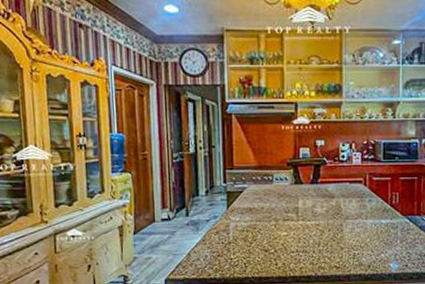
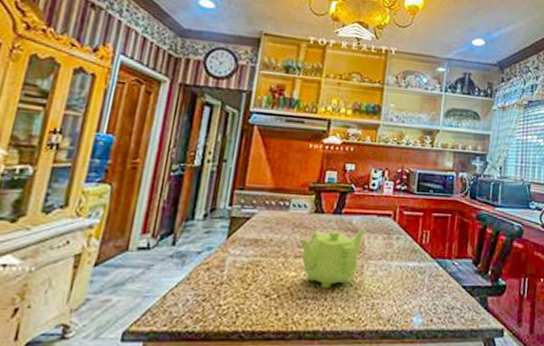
teapot: none [284,195,341,244] -> present [298,229,366,289]

